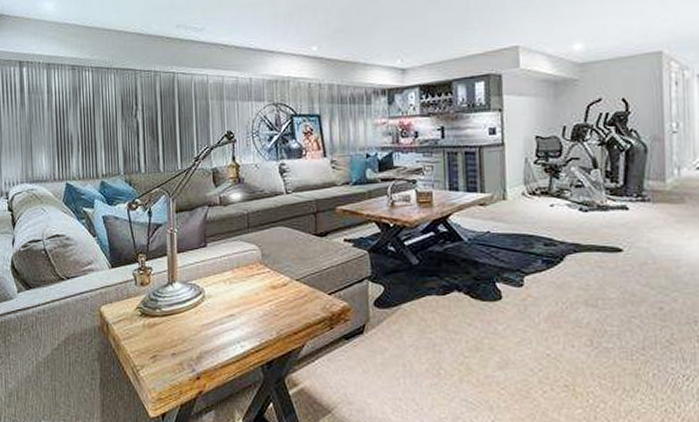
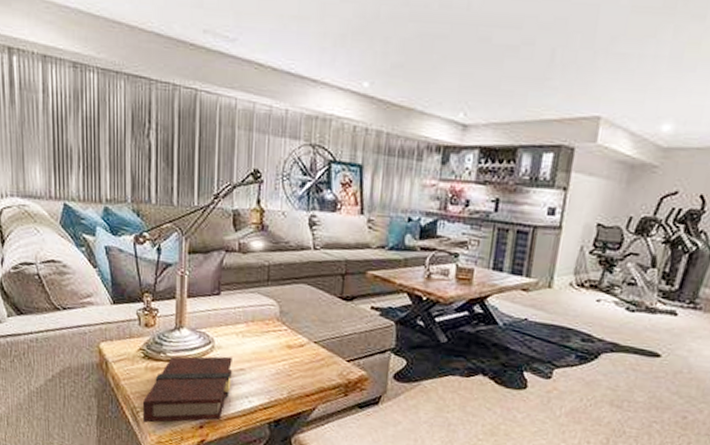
book: none [142,304,223,381] -> present [142,356,232,424]

